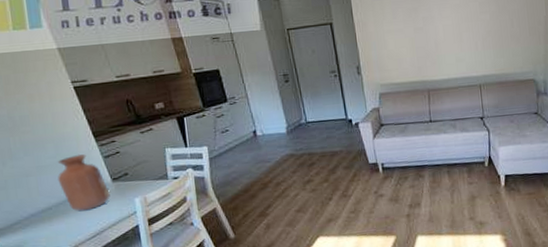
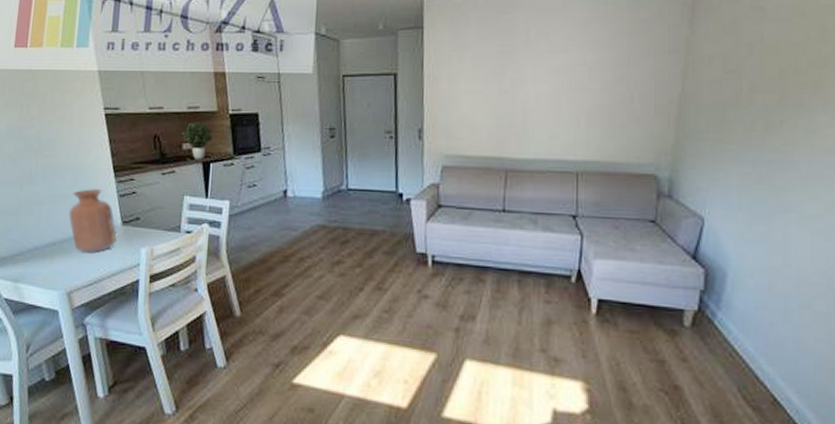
potted plant: none [152,83,182,117] -> present [182,122,213,161]

